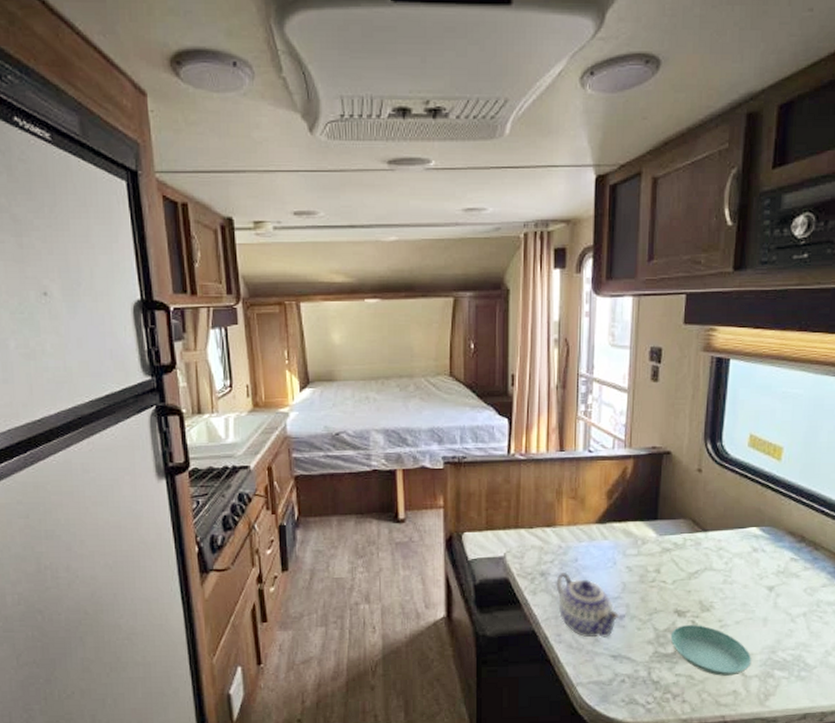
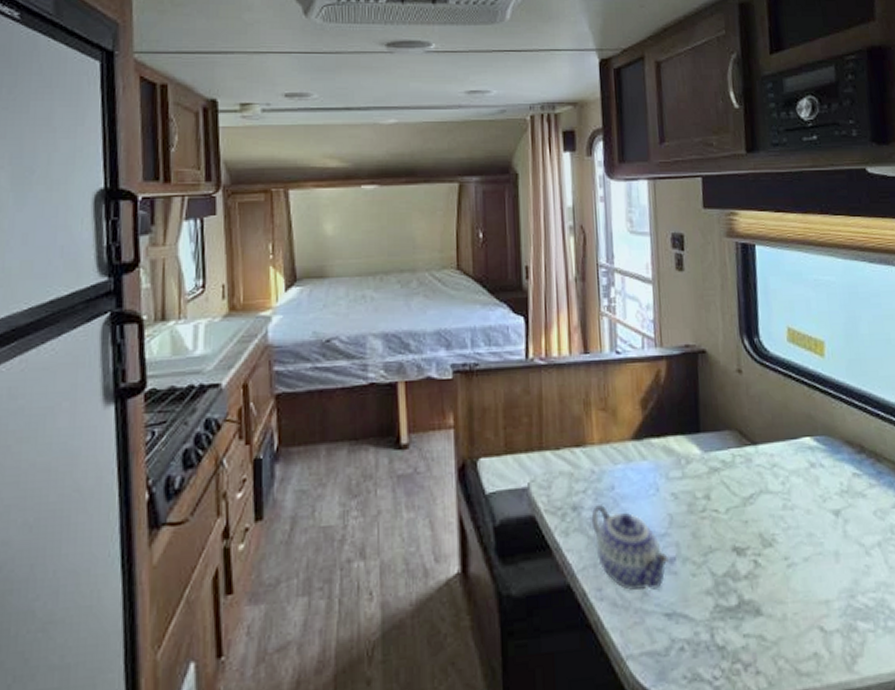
saucer: present [670,624,752,676] -> none [731,565,830,634]

